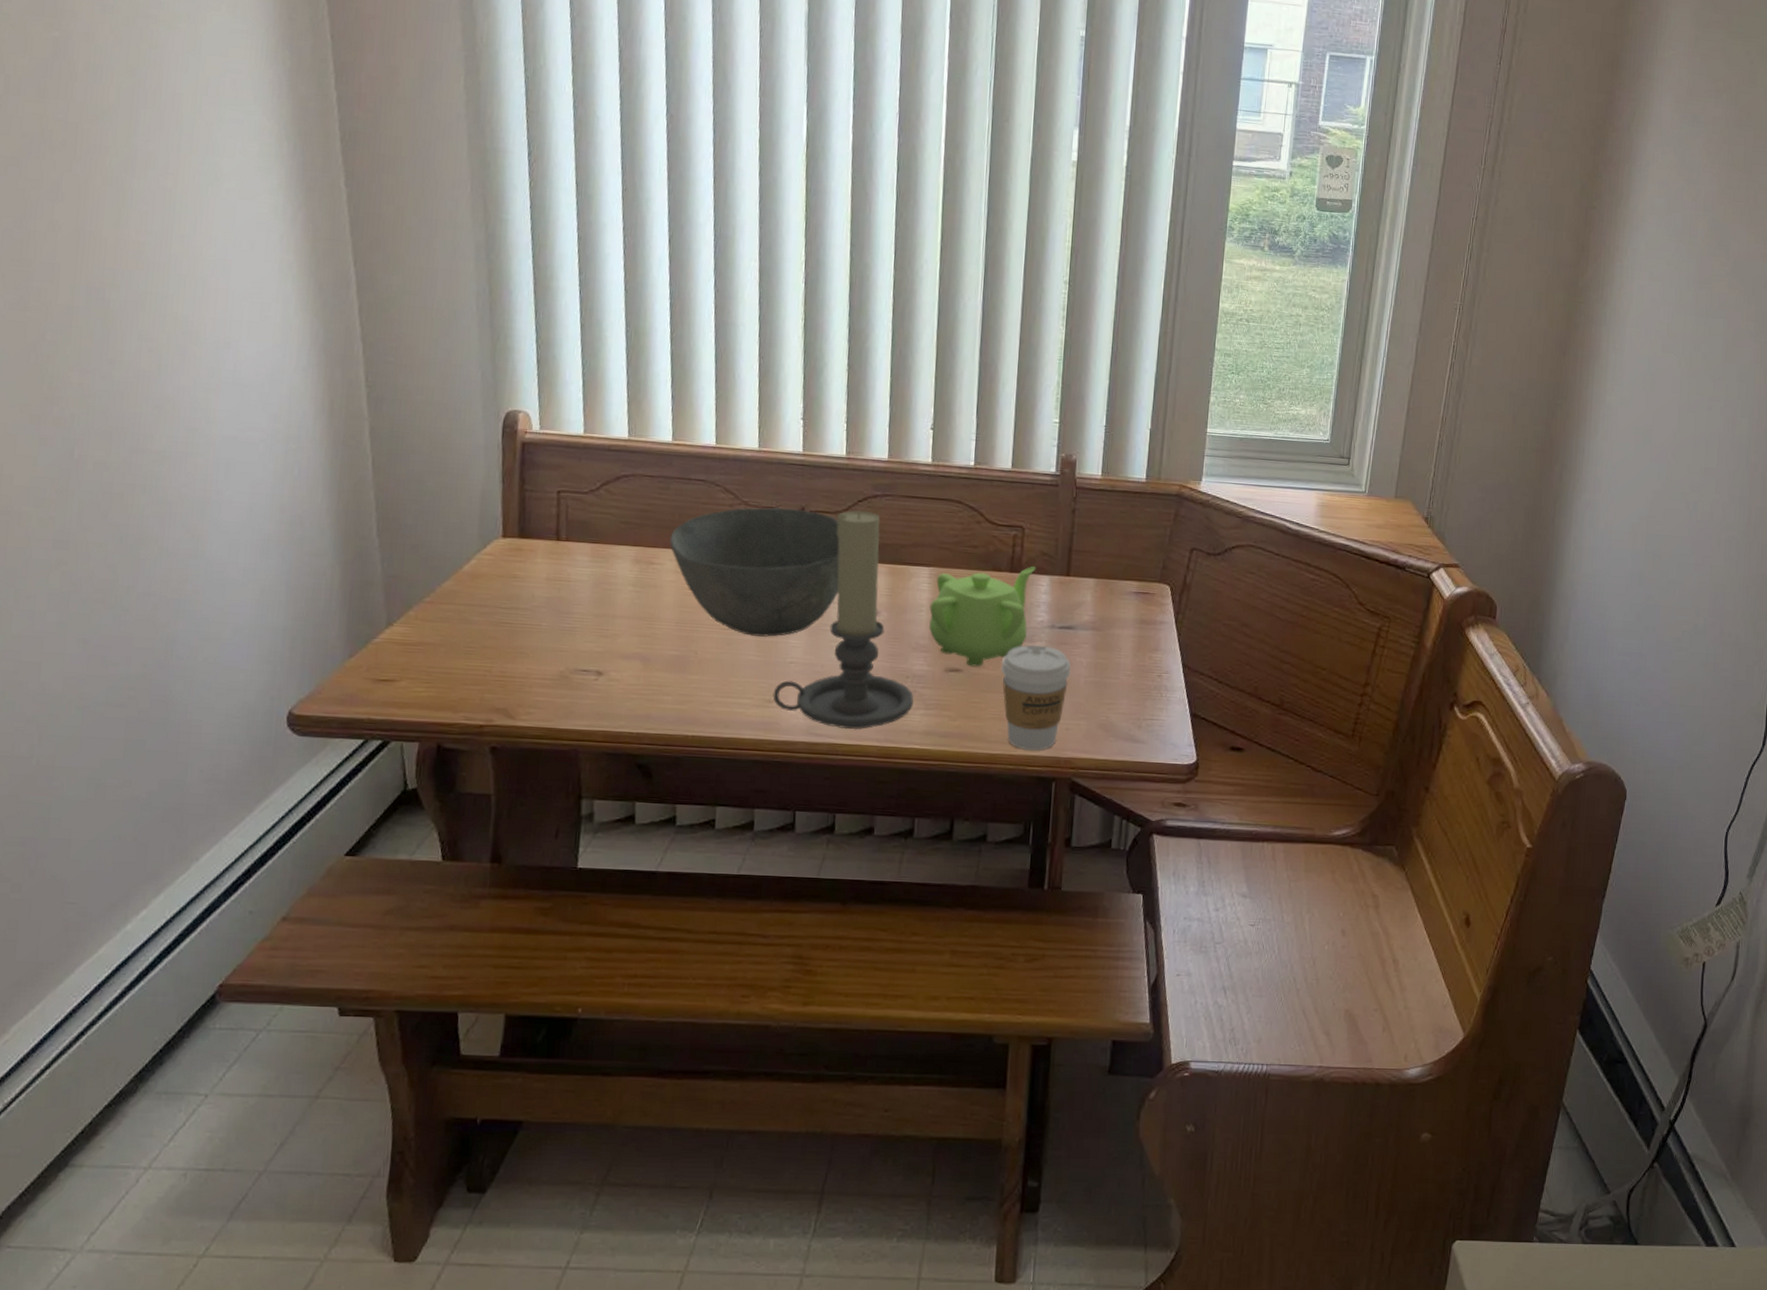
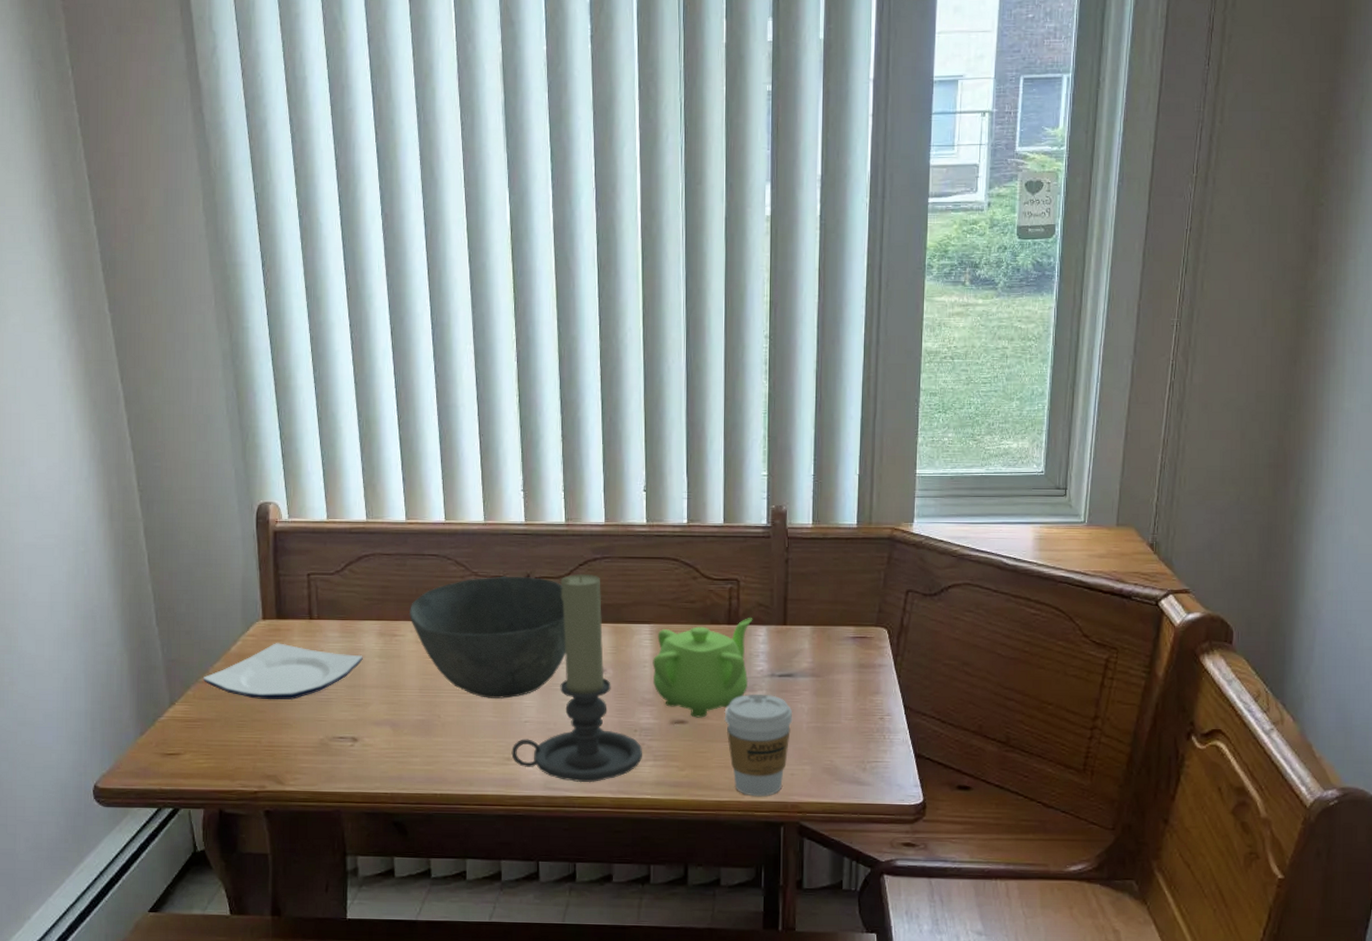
plate: none [429,564,615,627] -> present [204,643,363,700]

